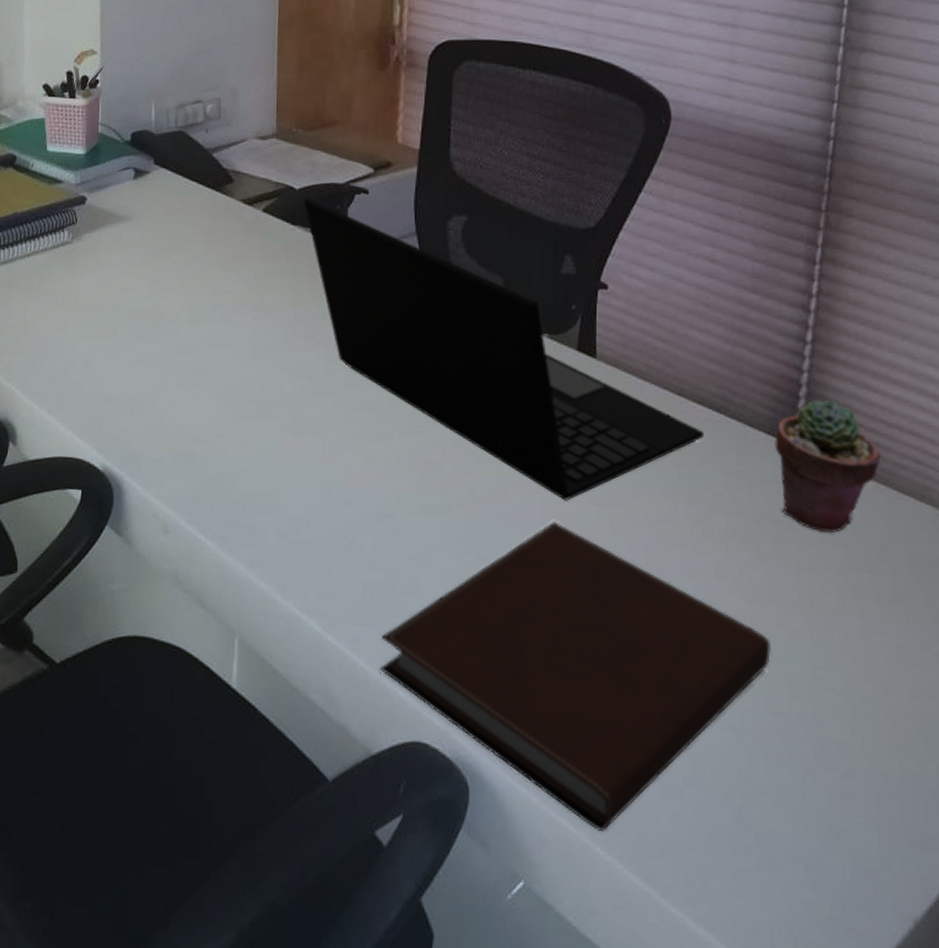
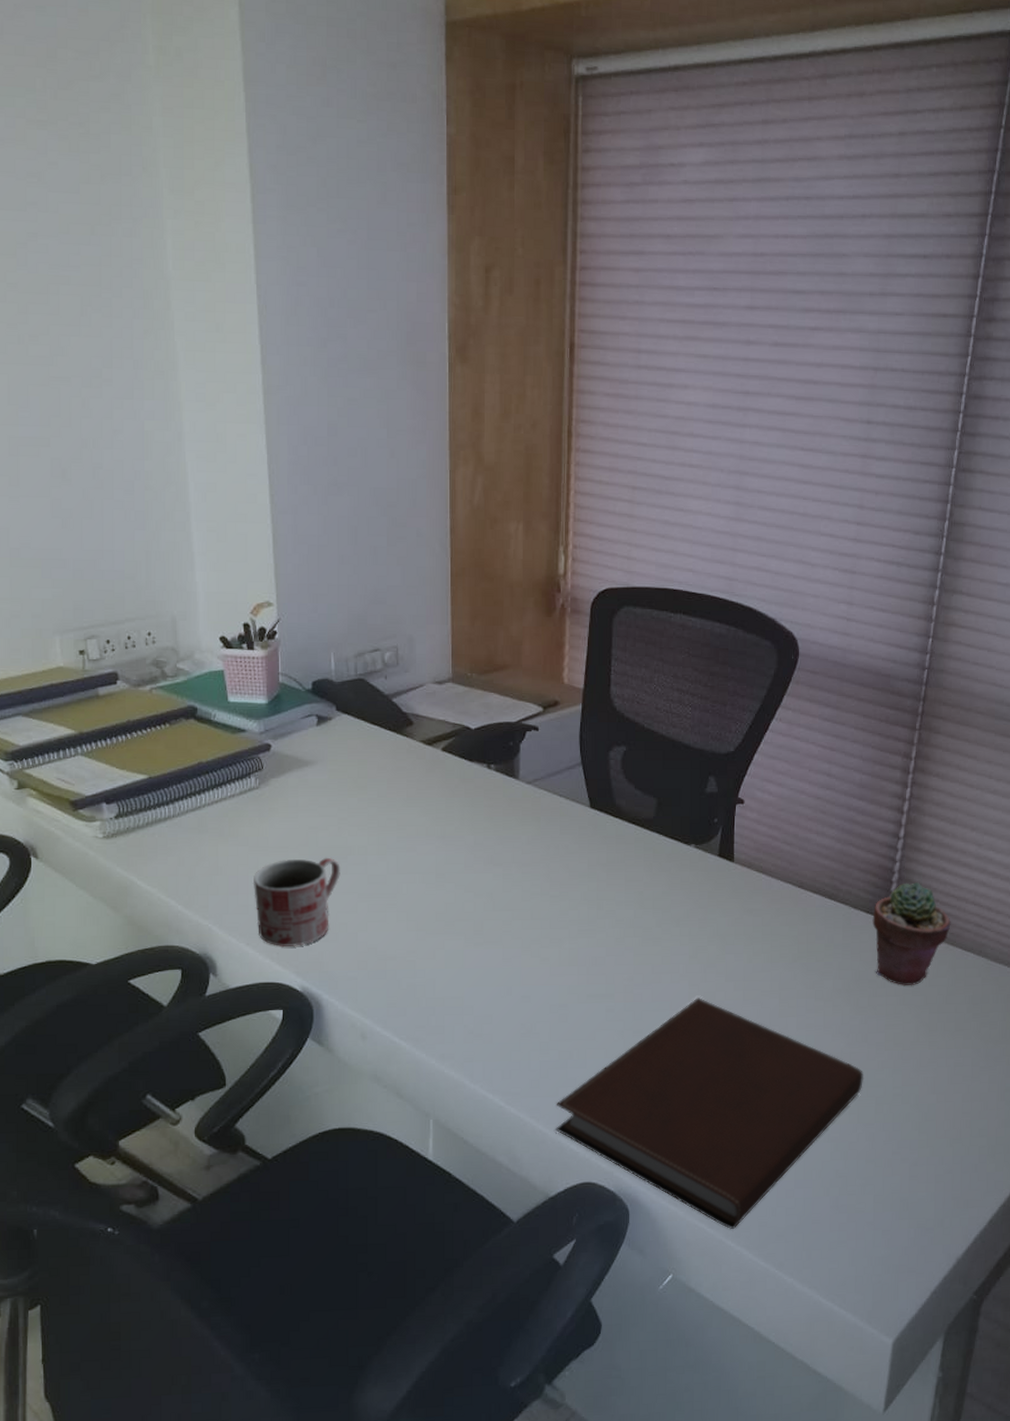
mug: none [59,321,150,420] -> present [252,857,340,948]
laptop: present [303,197,705,501] -> none [479,736,819,980]

